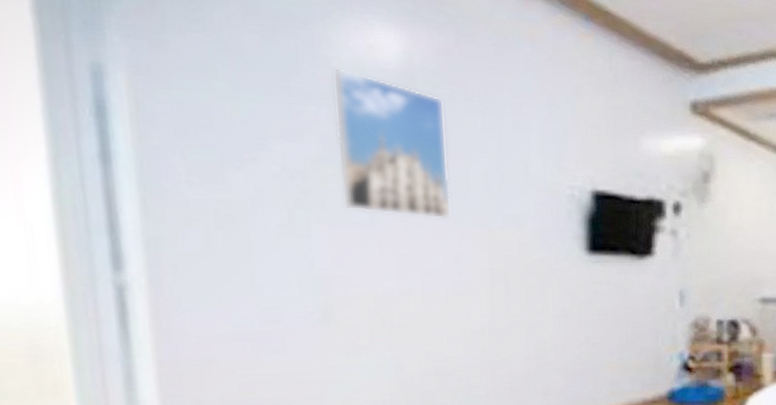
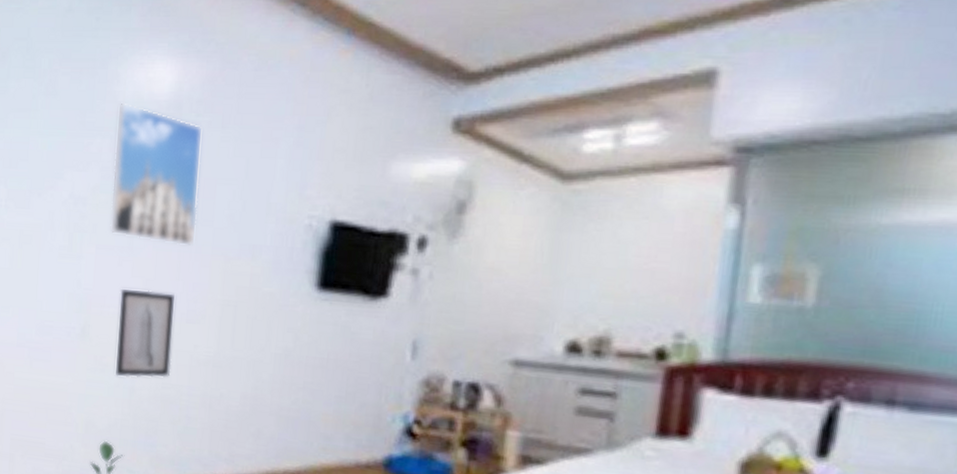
wall art: none [368,266,443,357] -> present [116,289,175,378]

